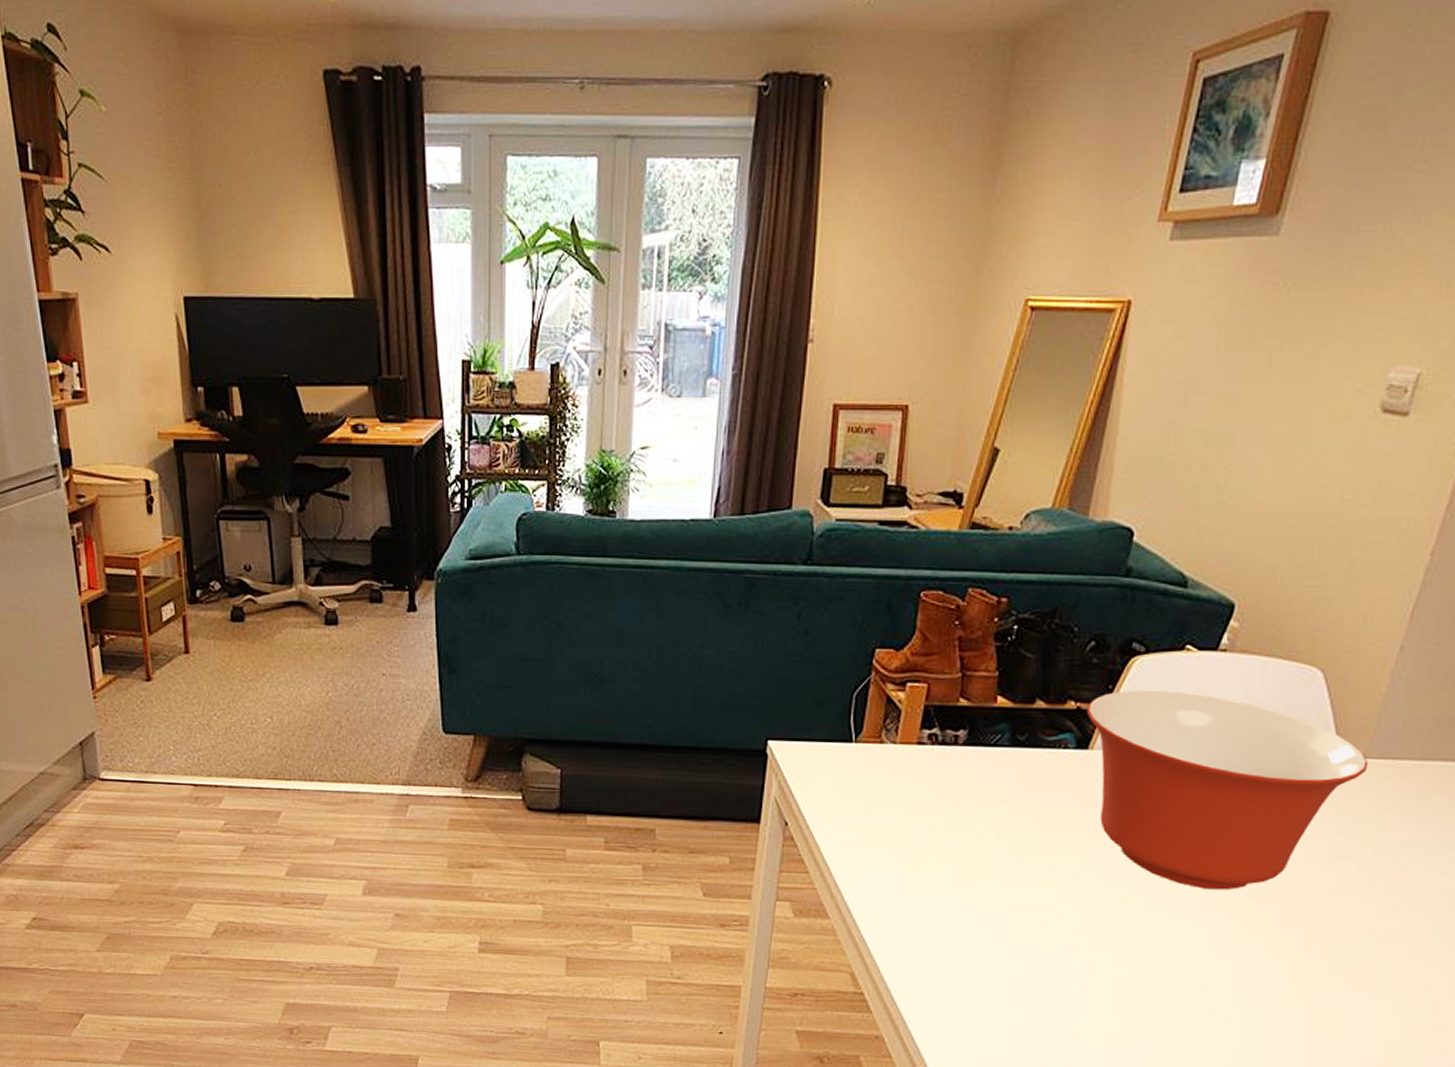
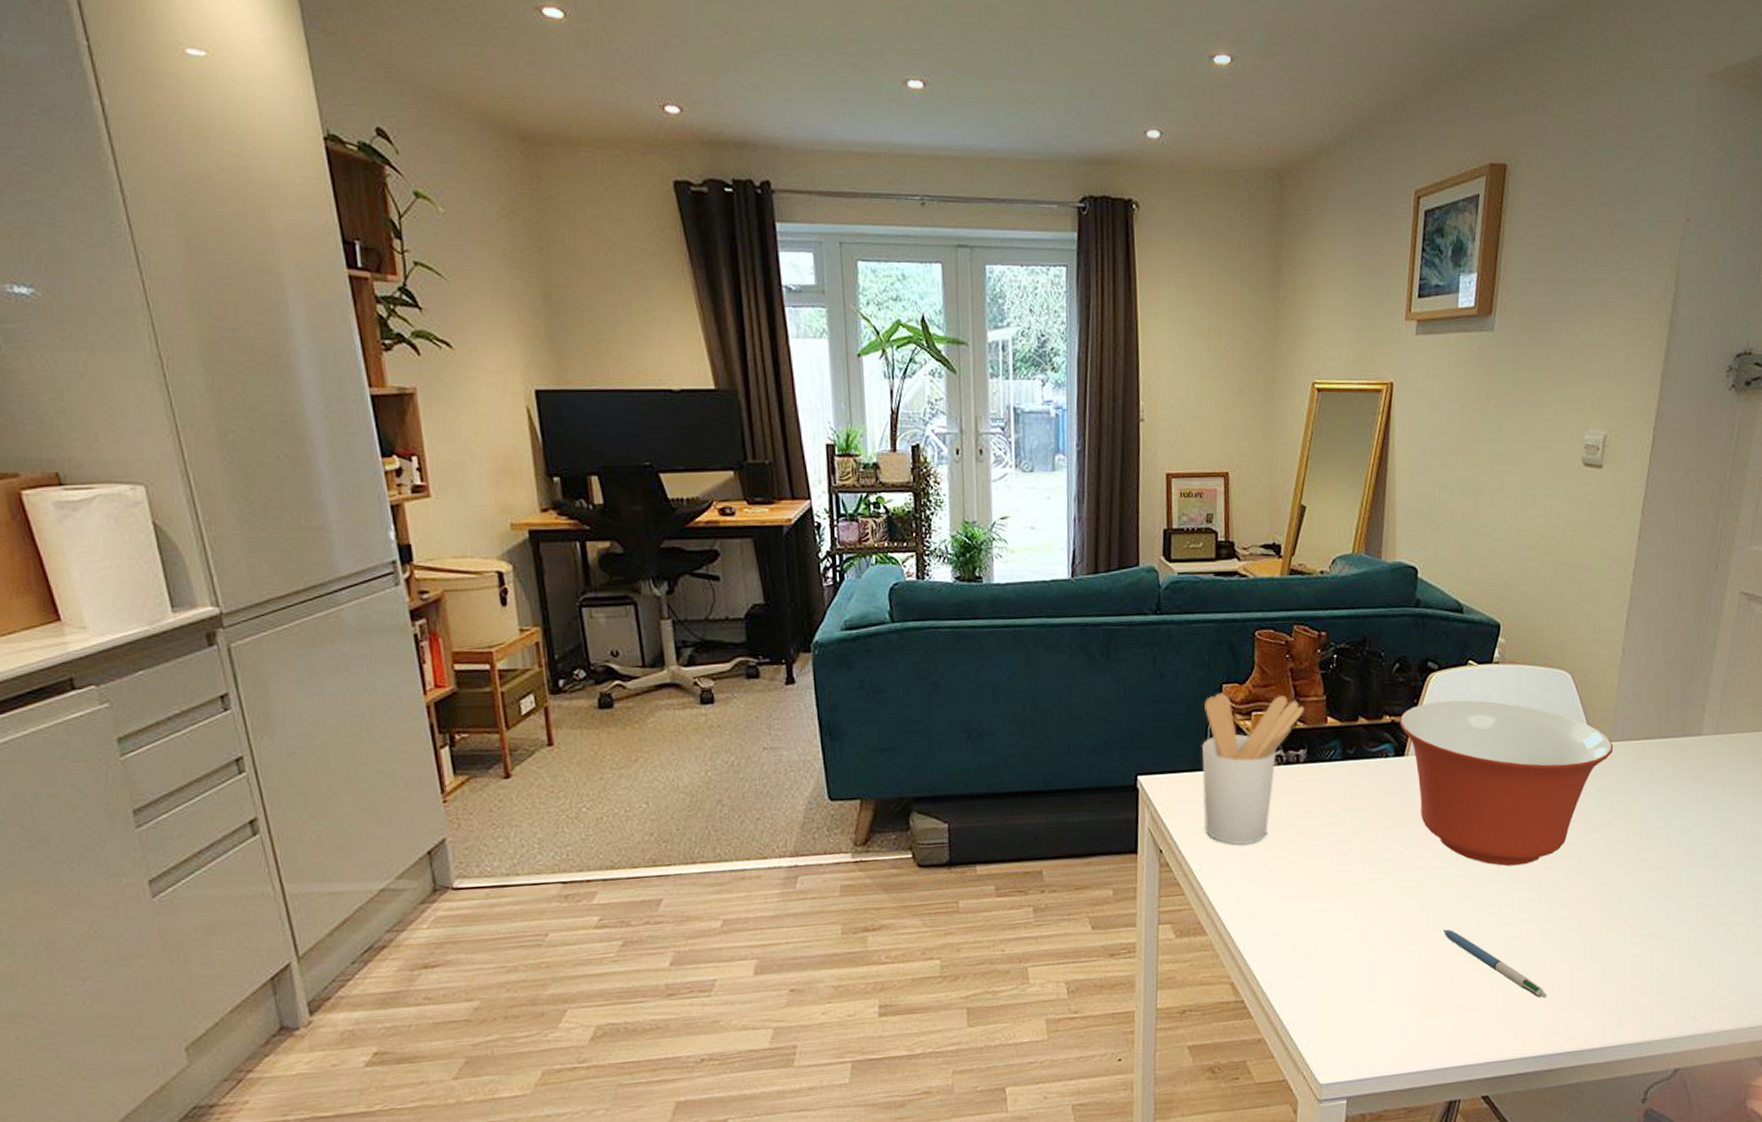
utensil holder: none [838,658,971,827] -> present [1201,693,1305,845]
pen: none [1111,950,1234,1044] -> present [1443,929,1547,999]

